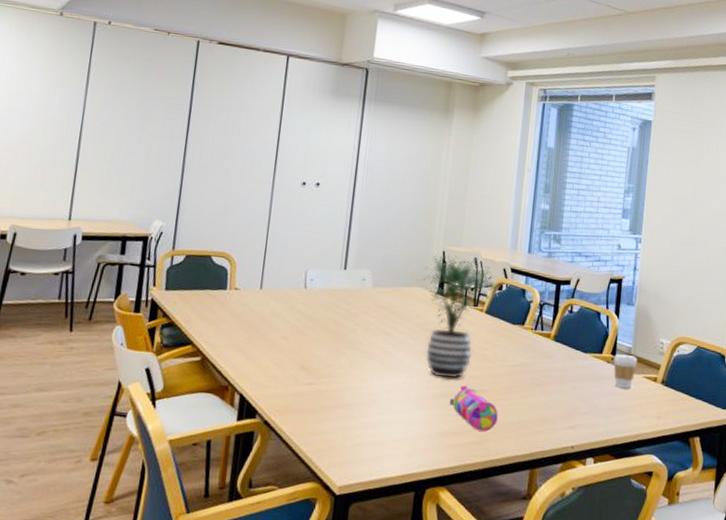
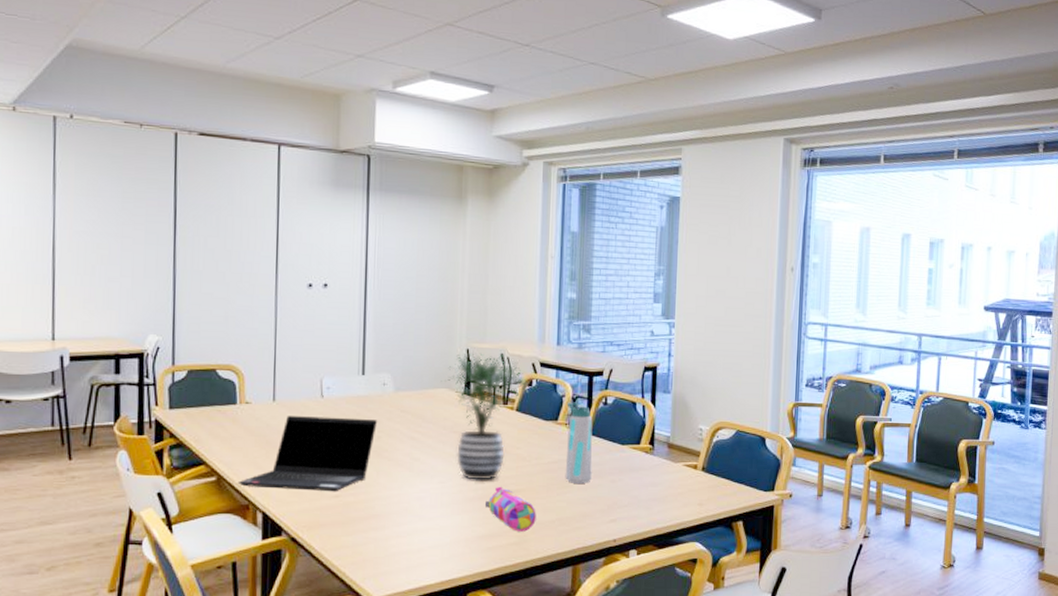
laptop computer: none [220,304,355,379] -> present [237,416,378,491]
water bottle: none [528,308,558,388] -> present [565,402,593,483]
coffee cup: present [613,354,637,388] -> none [652,444,676,477]

